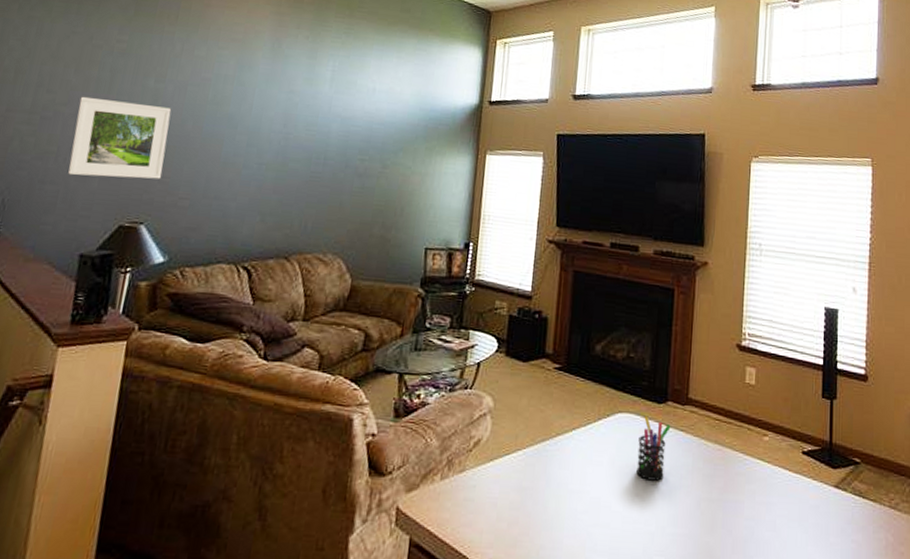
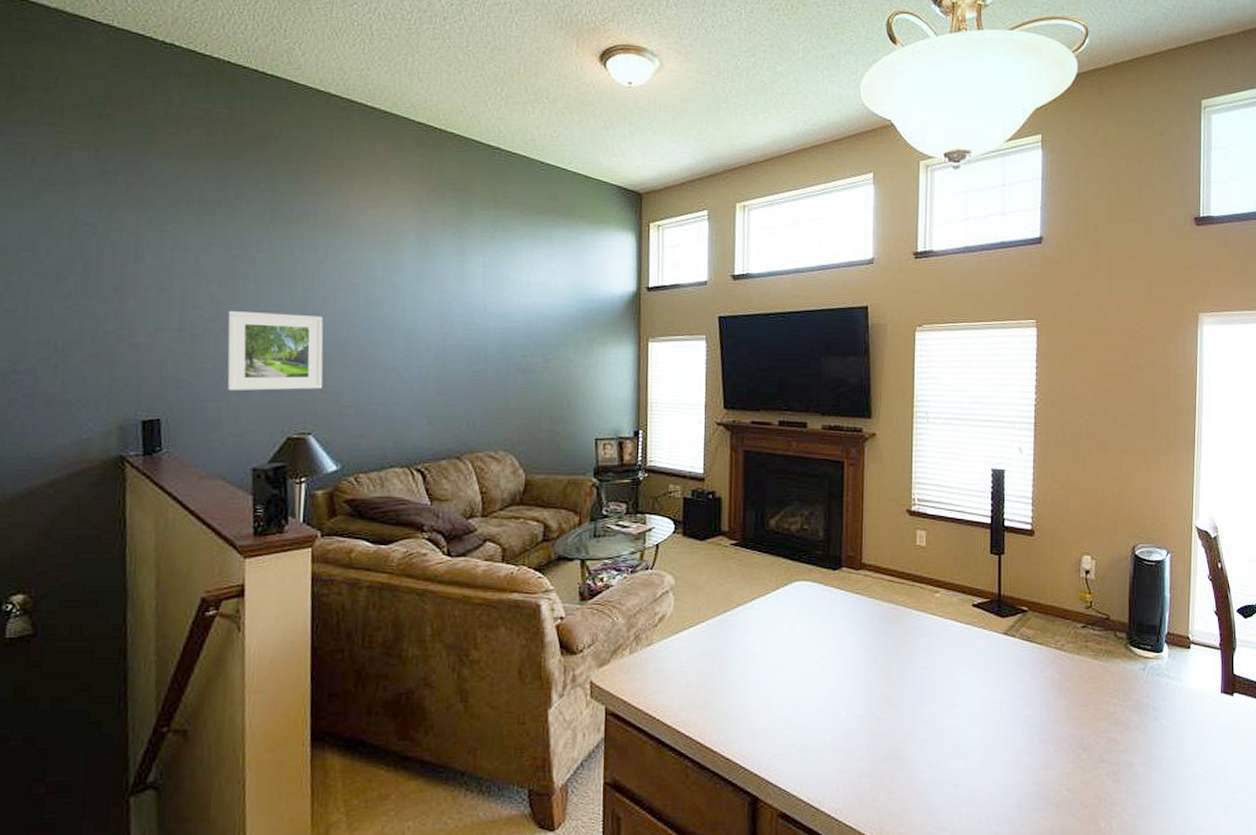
pen holder: present [636,416,671,481] -> none [815,582,846,641]

